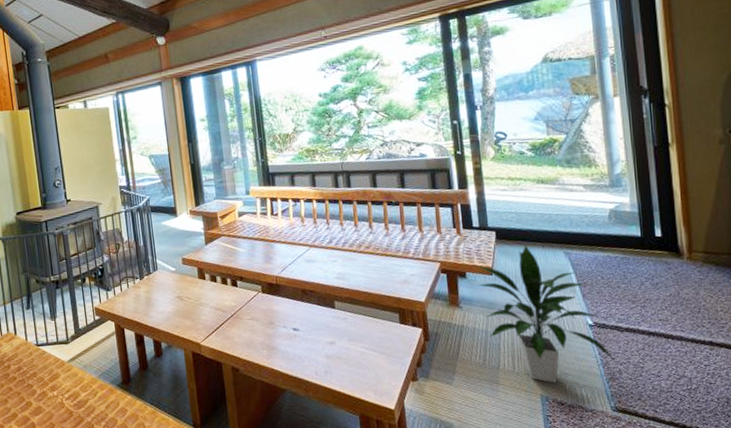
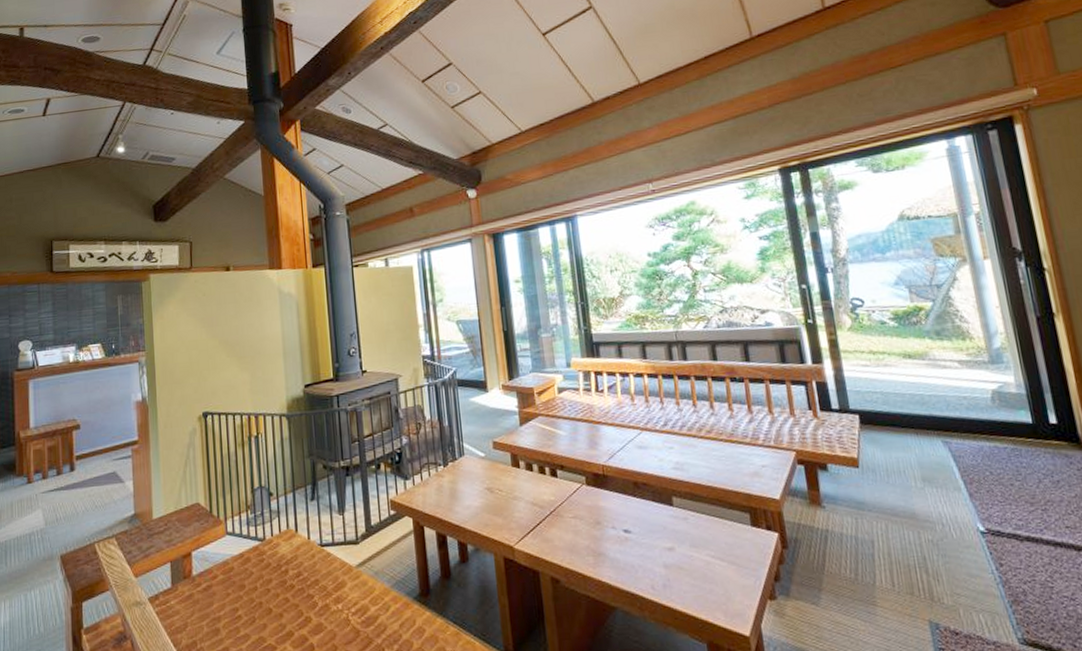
indoor plant: present [476,245,618,383] -> none [839,431,1021,606]

